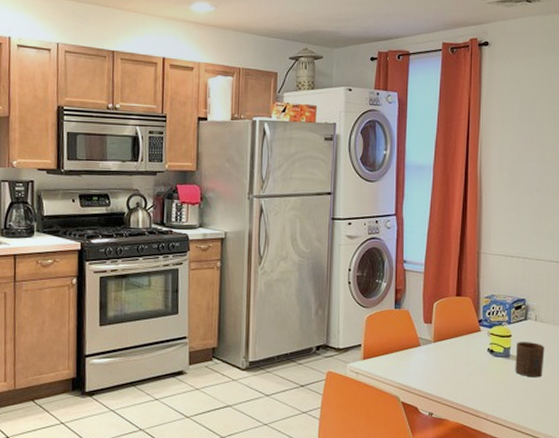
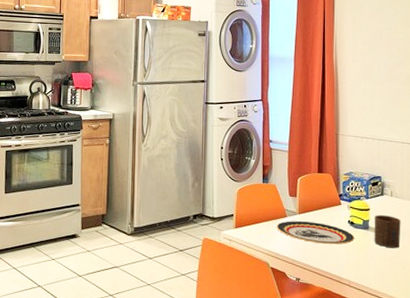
plate: none [408,350,494,376] -> present [276,221,355,245]

